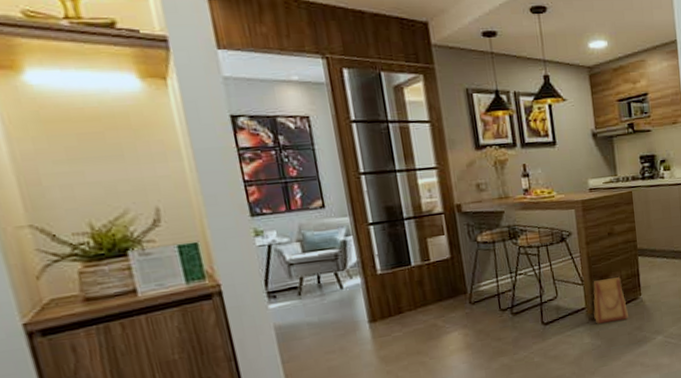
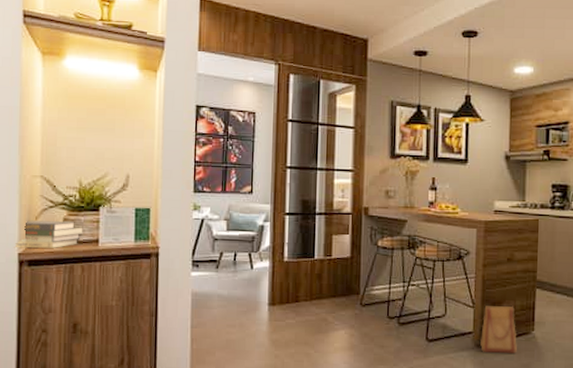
books: none [12,274,112,319] -> present [13,220,83,249]

